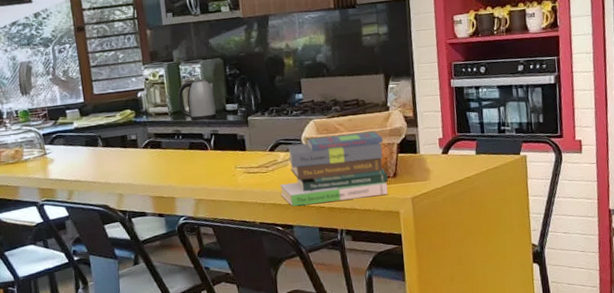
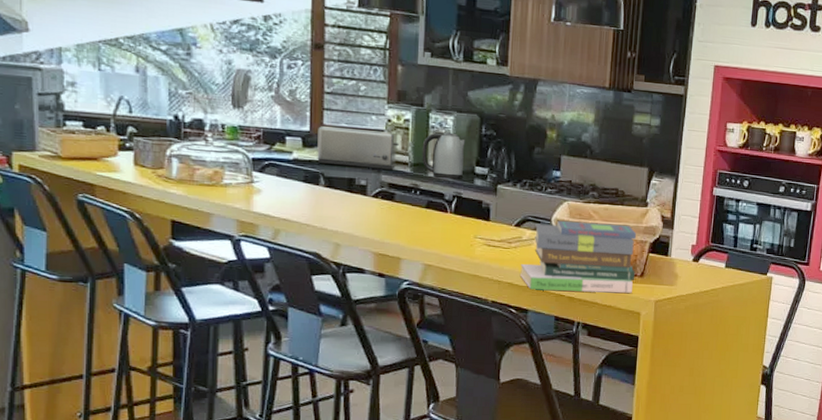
toaster: none [90,89,158,128] -> present [317,125,399,170]

